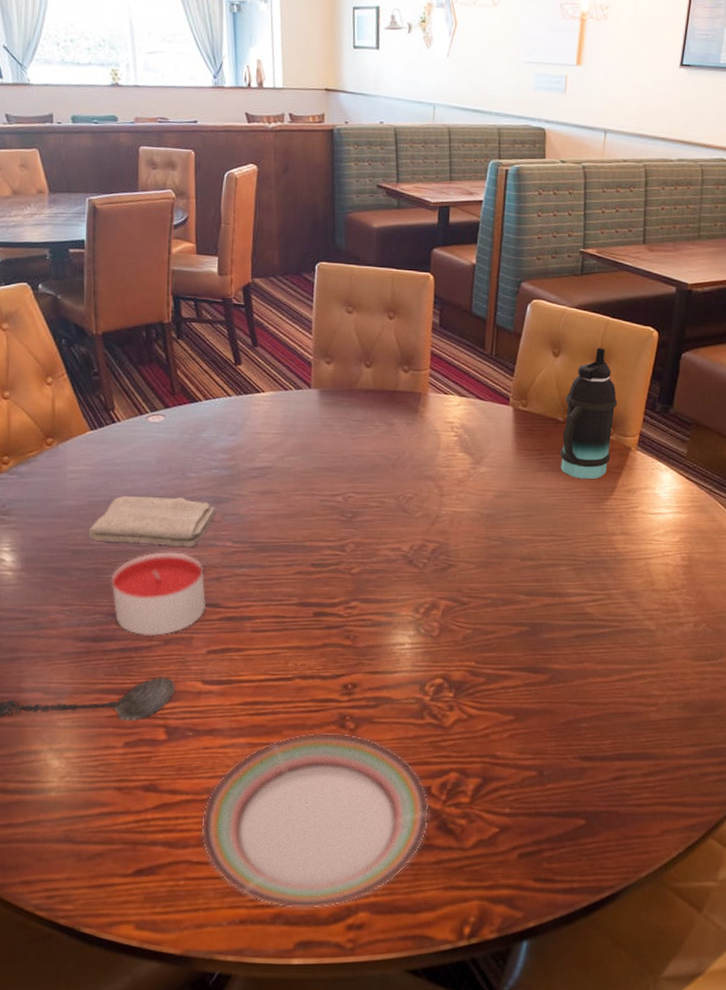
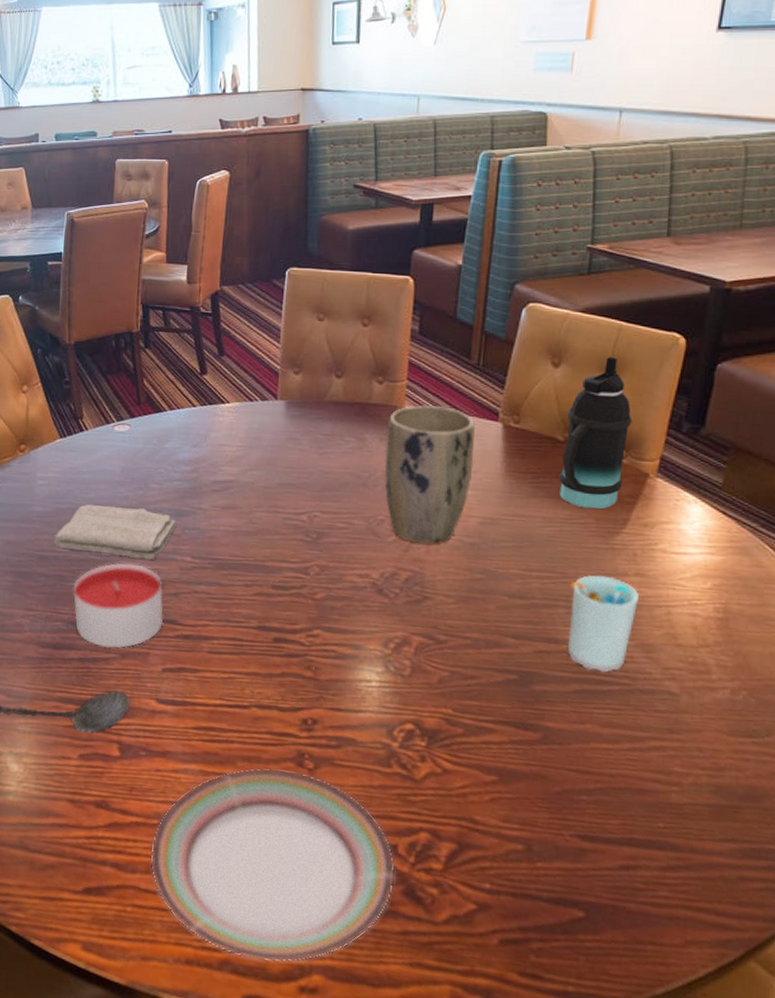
plant pot: none [411,392,490,518] -> present [384,405,475,545]
cup: none [568,536,624,618] -> present [567,575,639,673]

